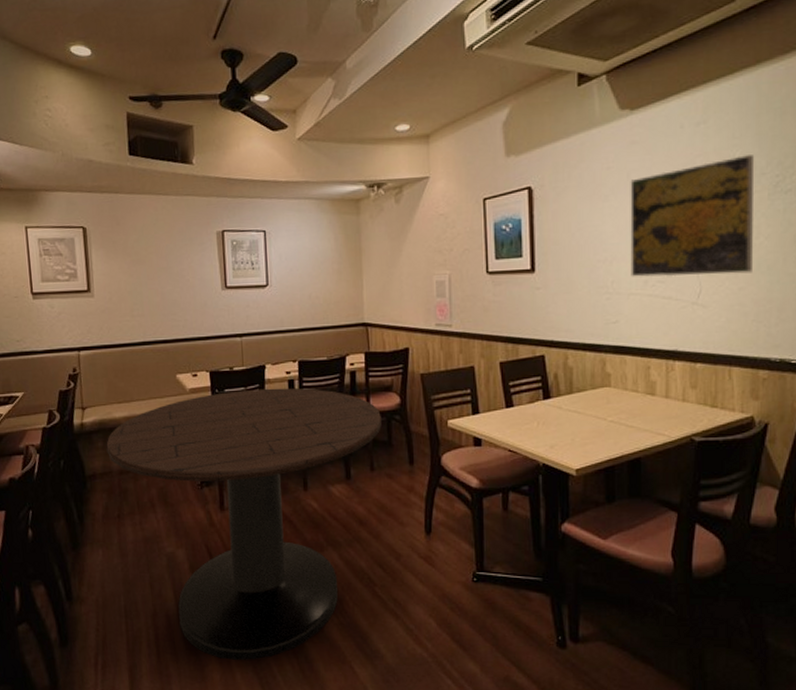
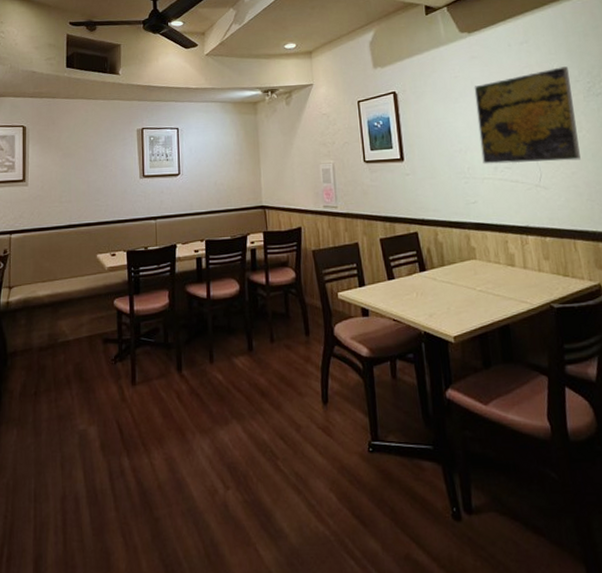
dining table: present [106,388,381,660] -> none [29,265,279,546]

